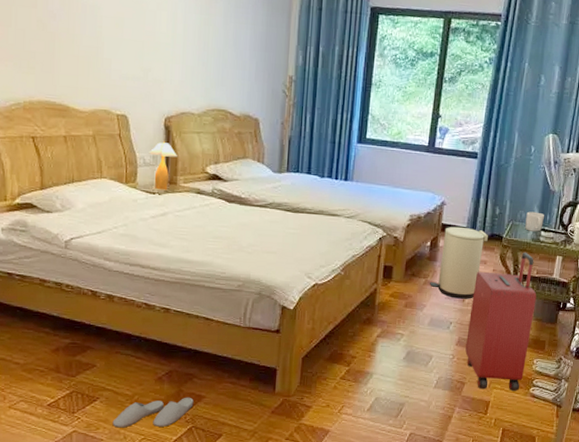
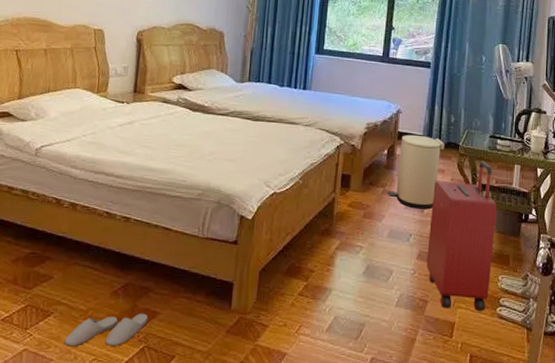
table lamp: present [149,139,177,191] -> none [120,51,147,100]
mug: present [525,211,544,232] -> none [481,119,499,140]

